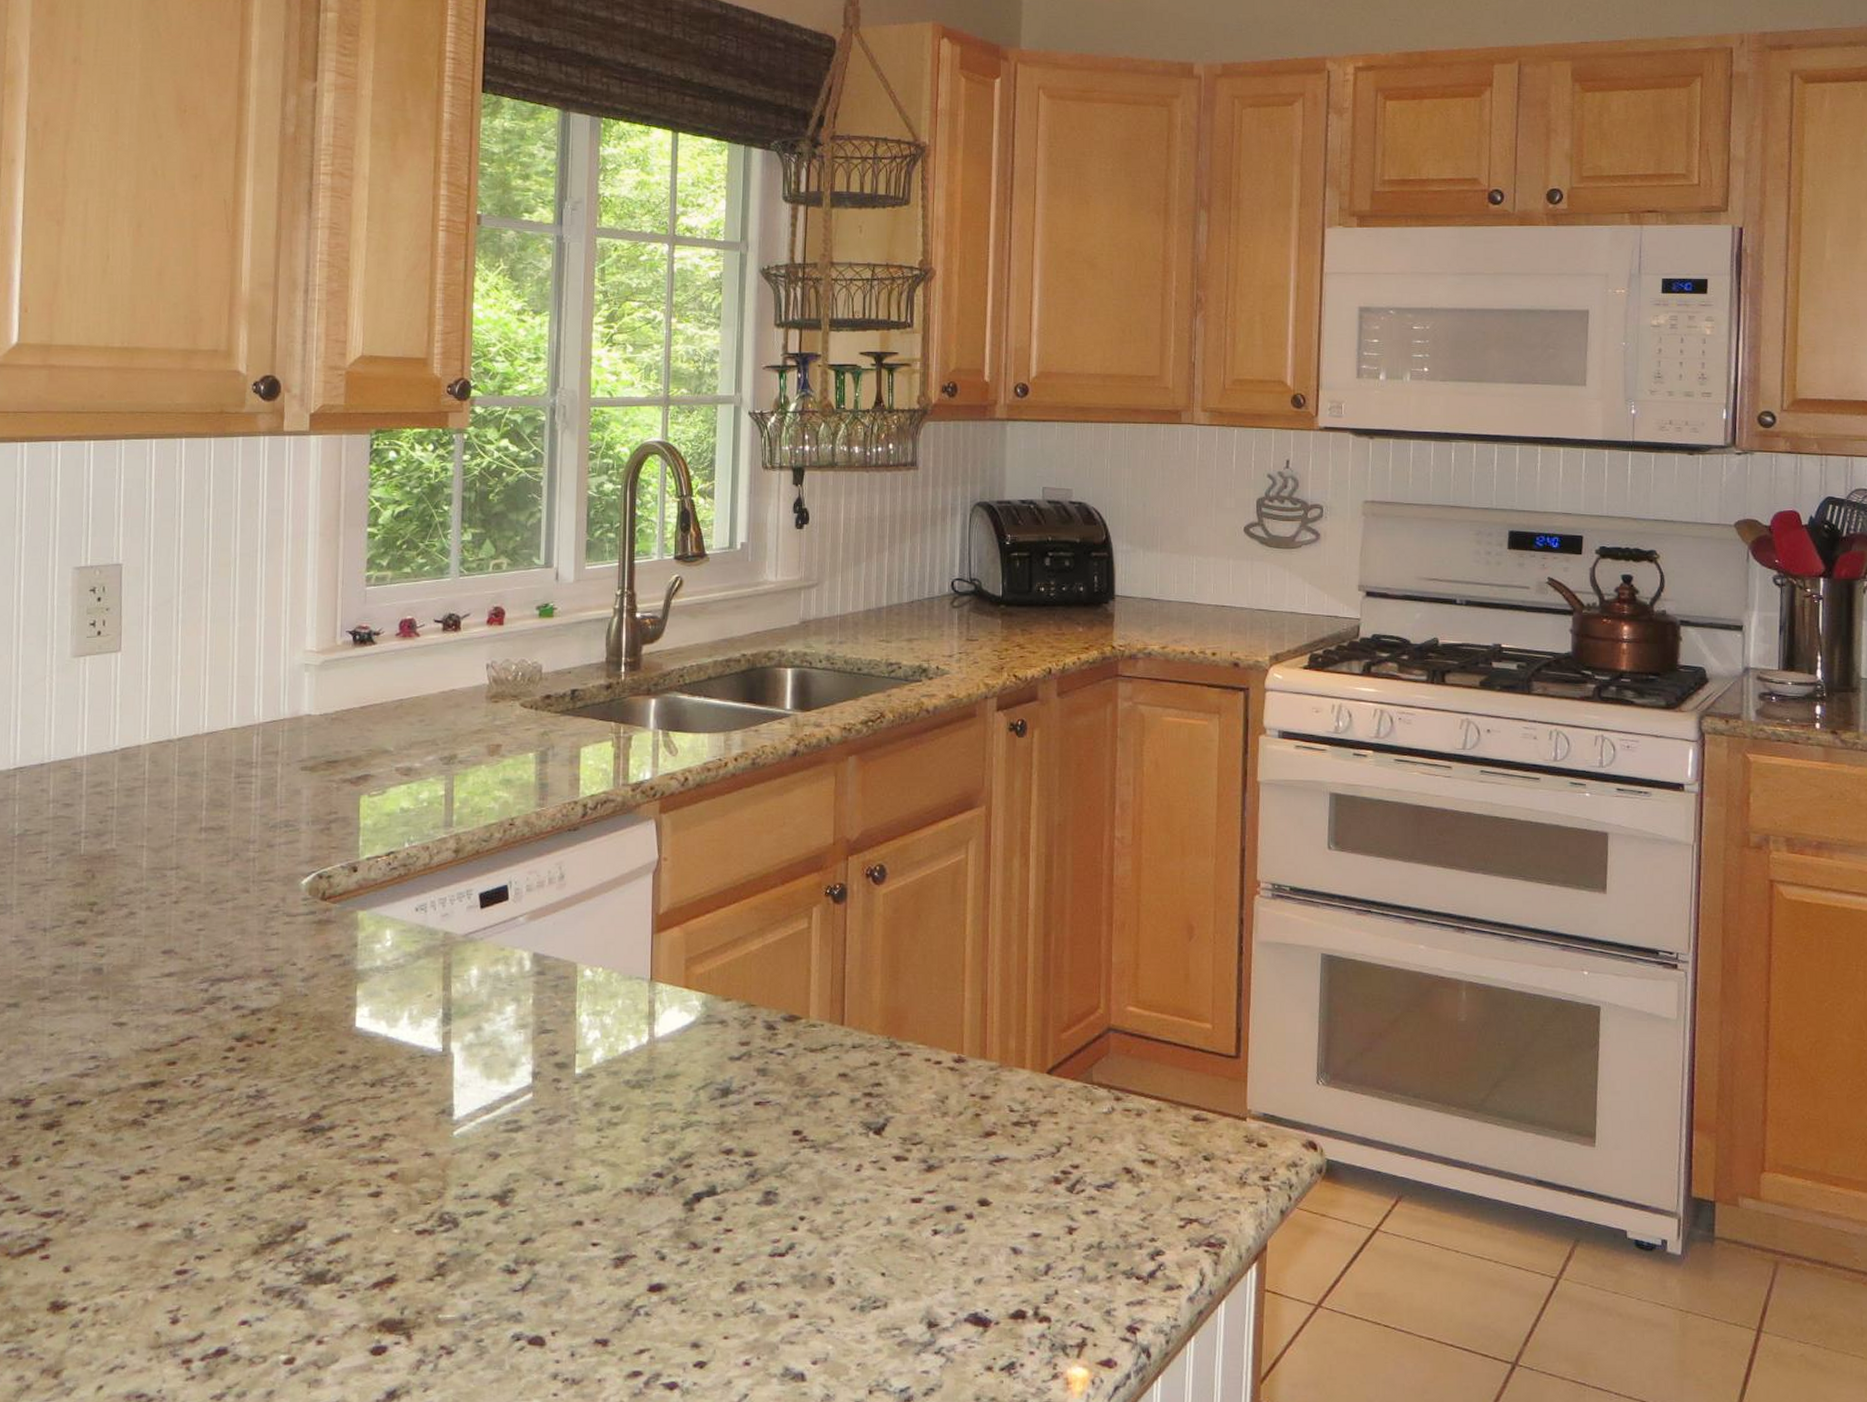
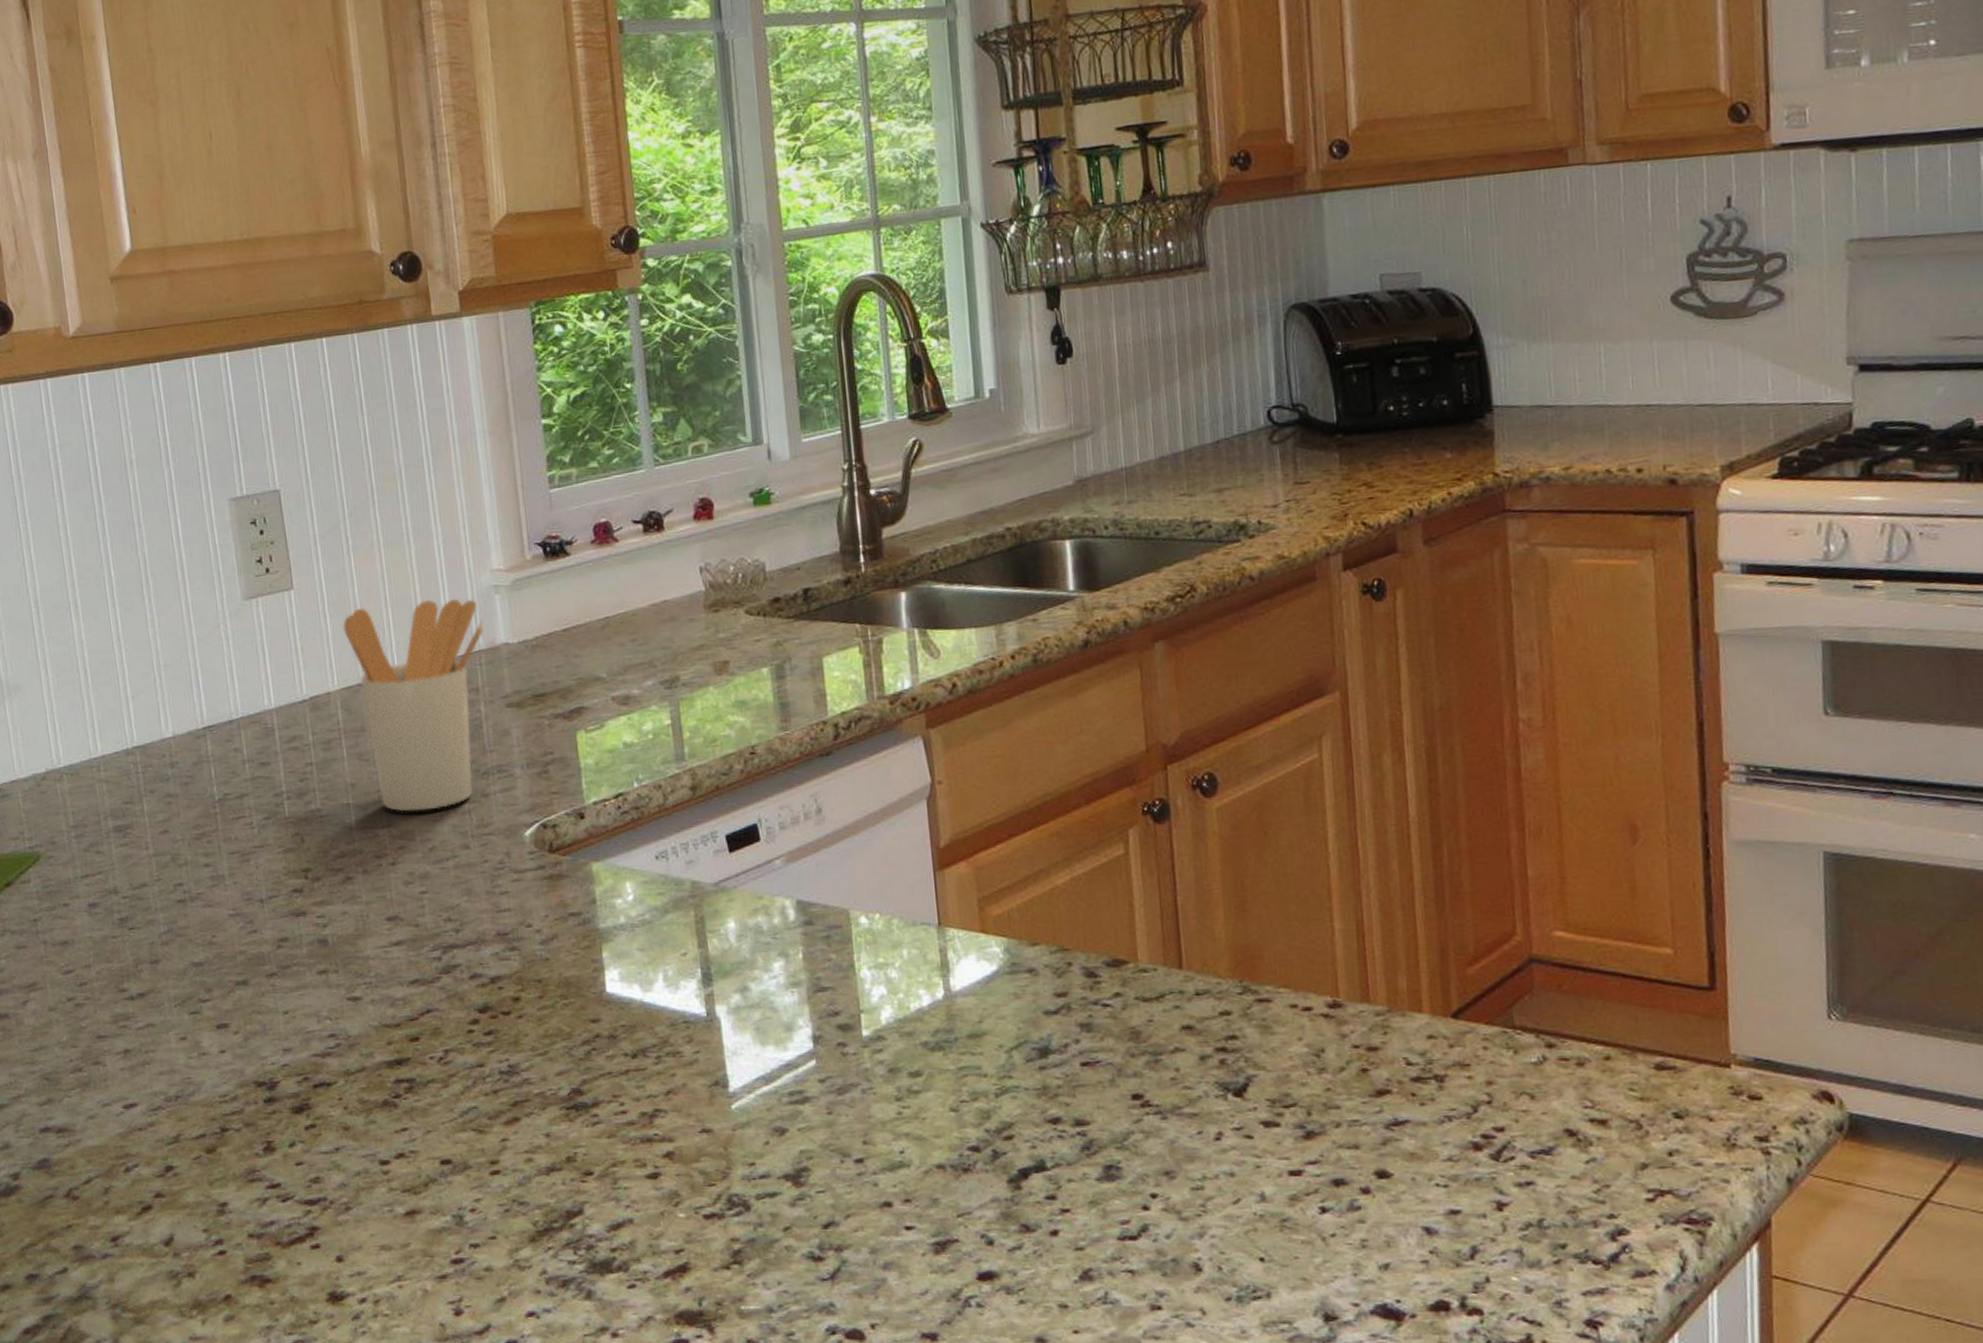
utensil holder: none [162,672,291,856] -> present [343,598,484,812]

